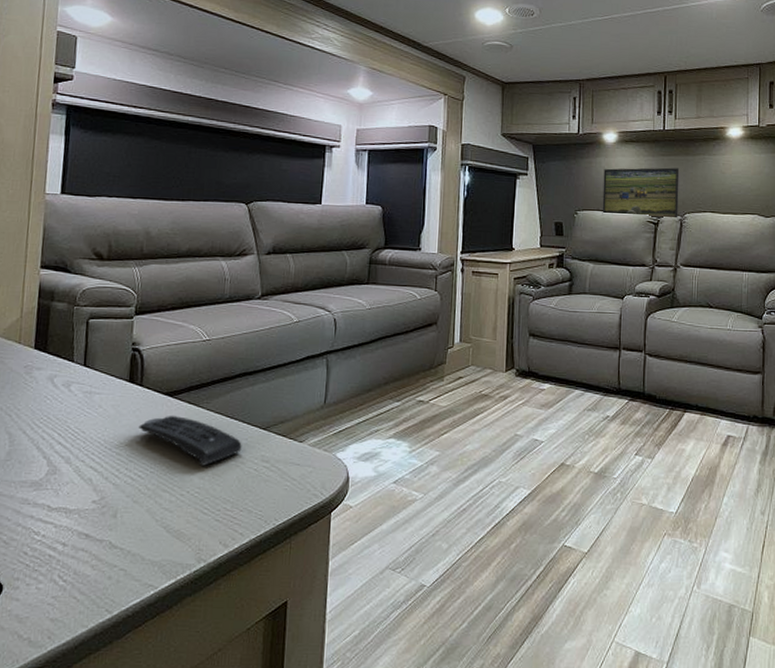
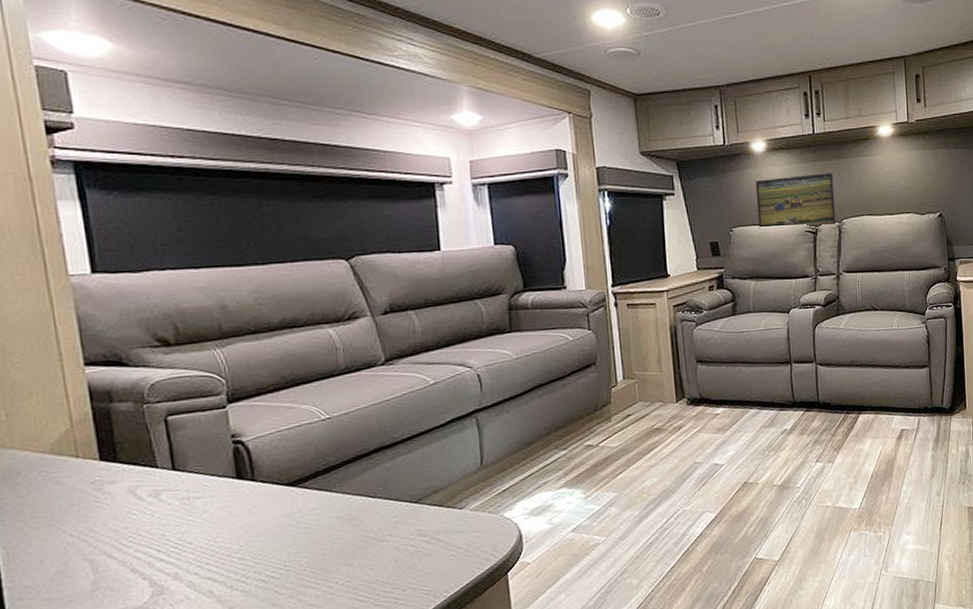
remote control: present [138,415,242,466] -> none [260,505,393,553]

